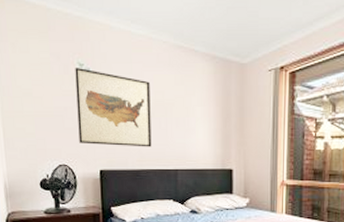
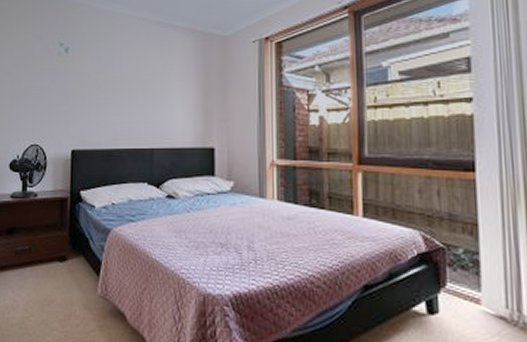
wall art: present [75,67,152,147] -> none [53,46,128,125]

